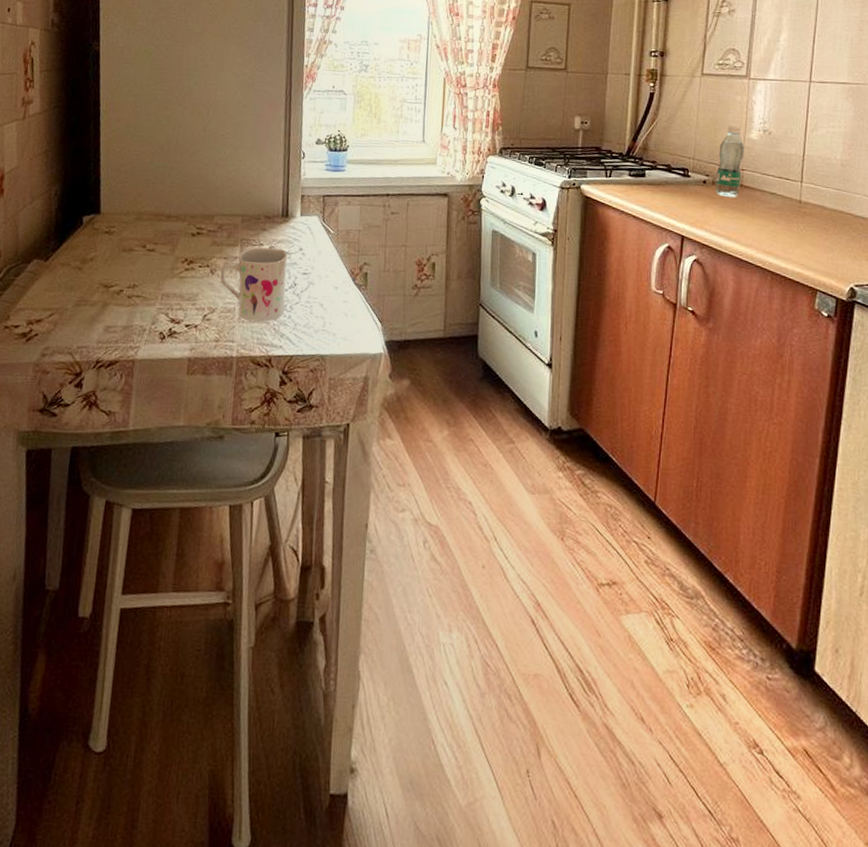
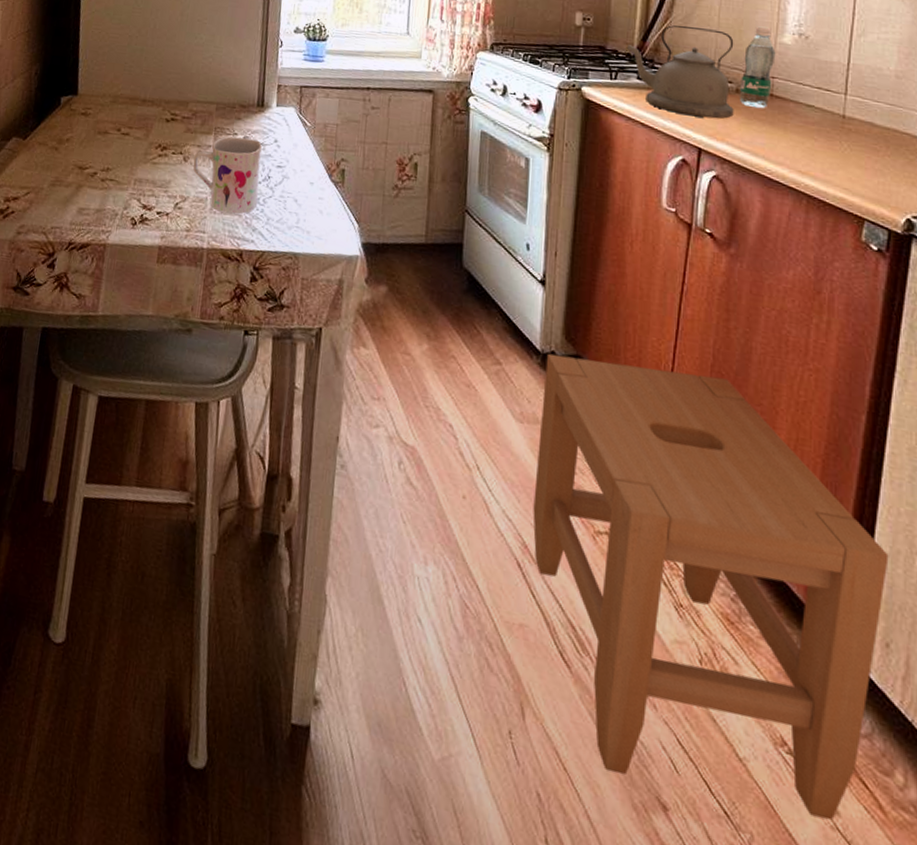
stool: none [544,429,838,804] -> present [533,353,889,821]
kettle: none [619,126,711,209] -> present [626,25,734,120]

